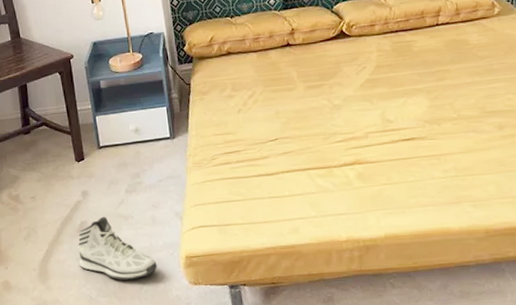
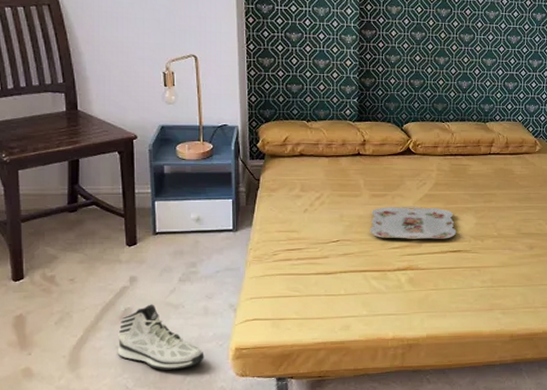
serving tray: none [308,93,408,132] -> present [369,206,457,239]

